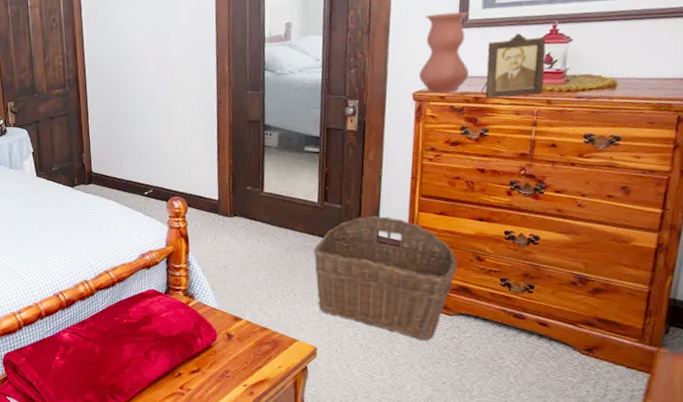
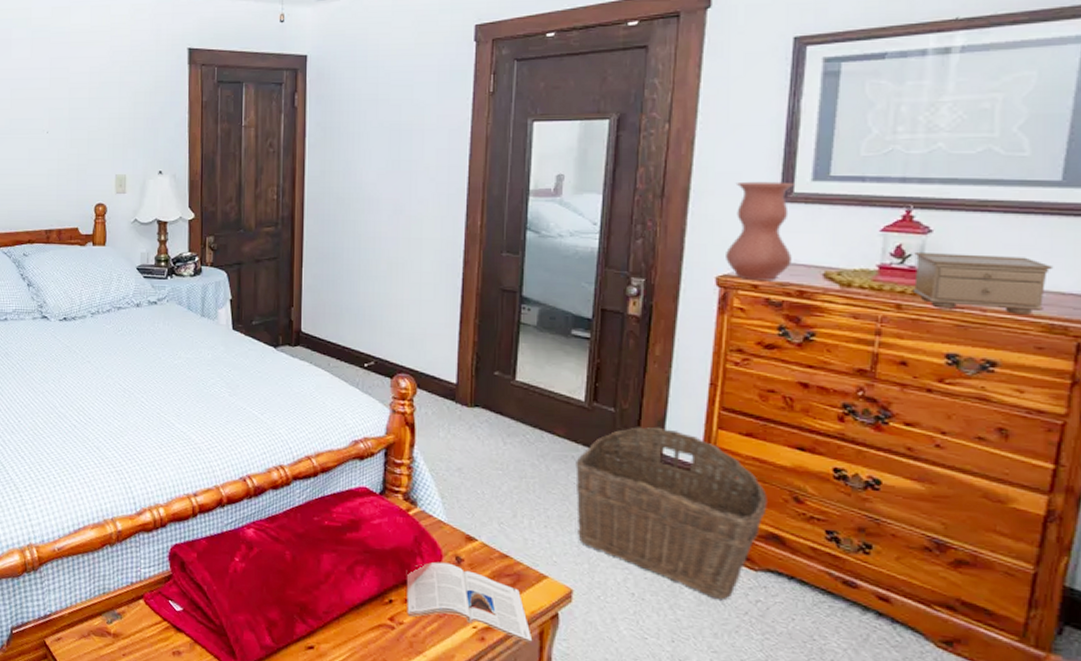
magazine: none [190,339,290,392] -> present [406,561,533,644]
photo frame: present [481,33,547,98] -> none [807,216,898,296]
jewelry box: none [558,53,661,100] -> present [912,253,1054,315]

